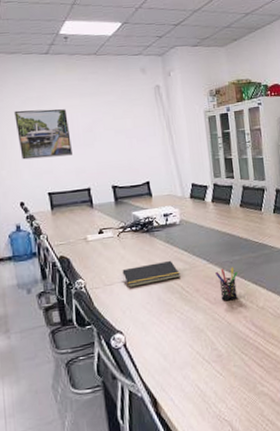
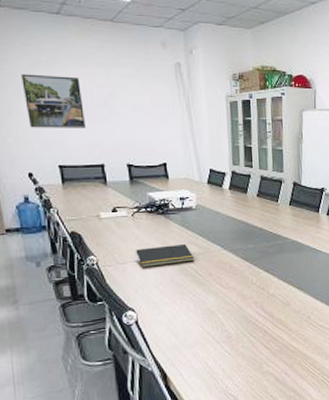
pen holder: present [215,267,238,301] -> none [229,254,251,287]

